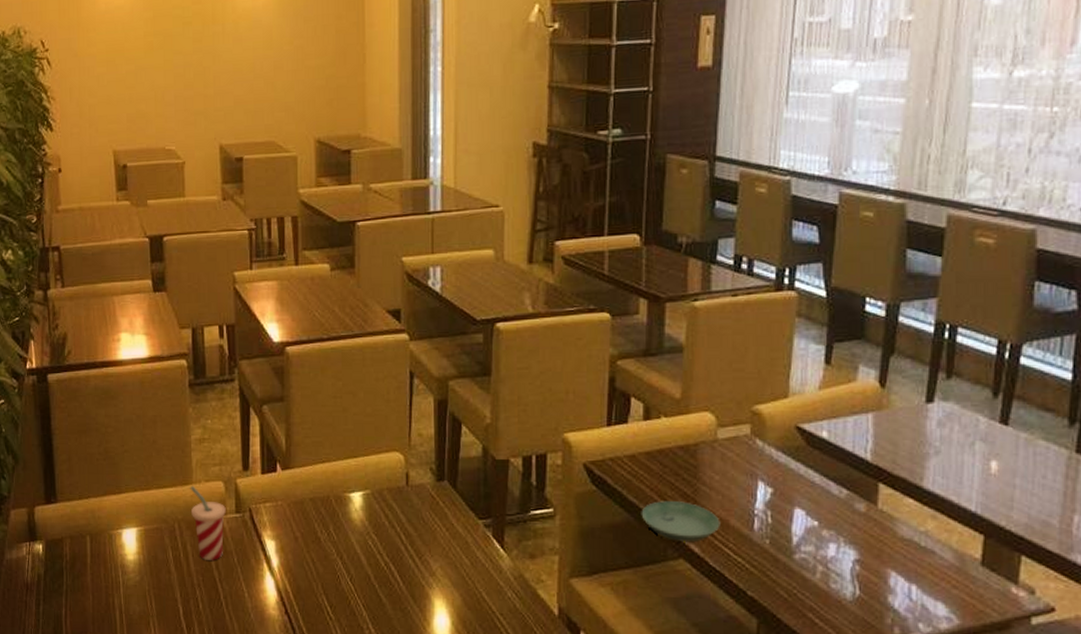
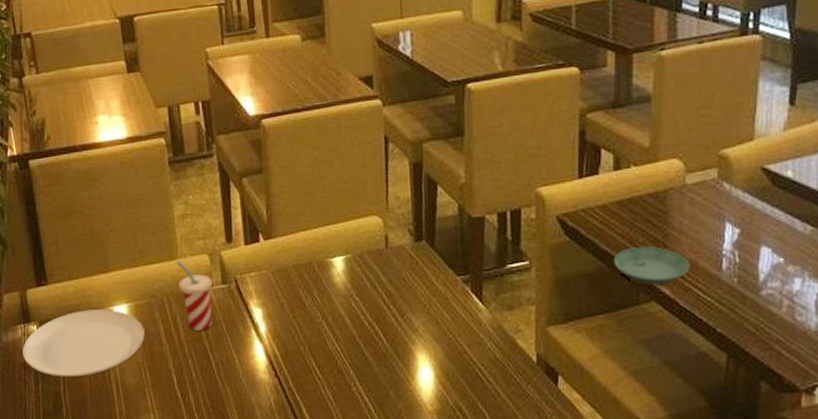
plate: none [26,531,153,602] -> present [22,309,145,378]

